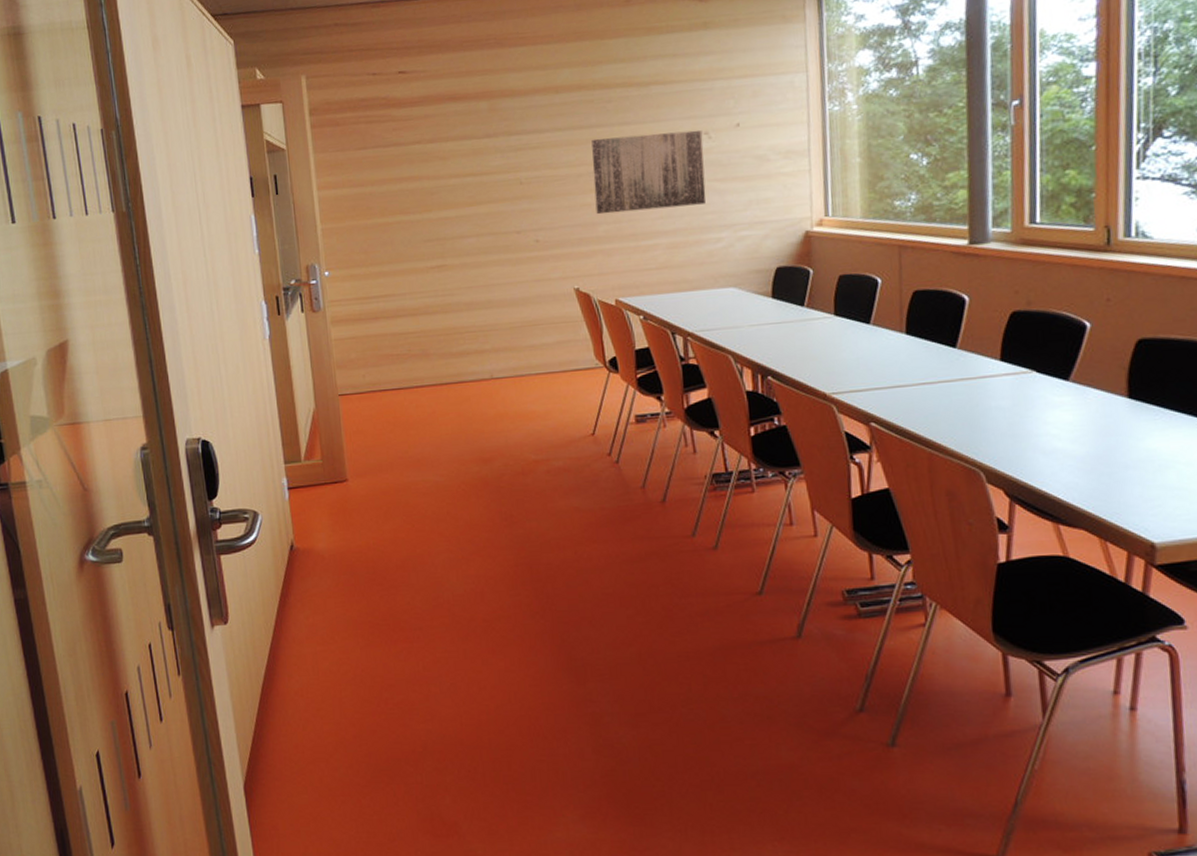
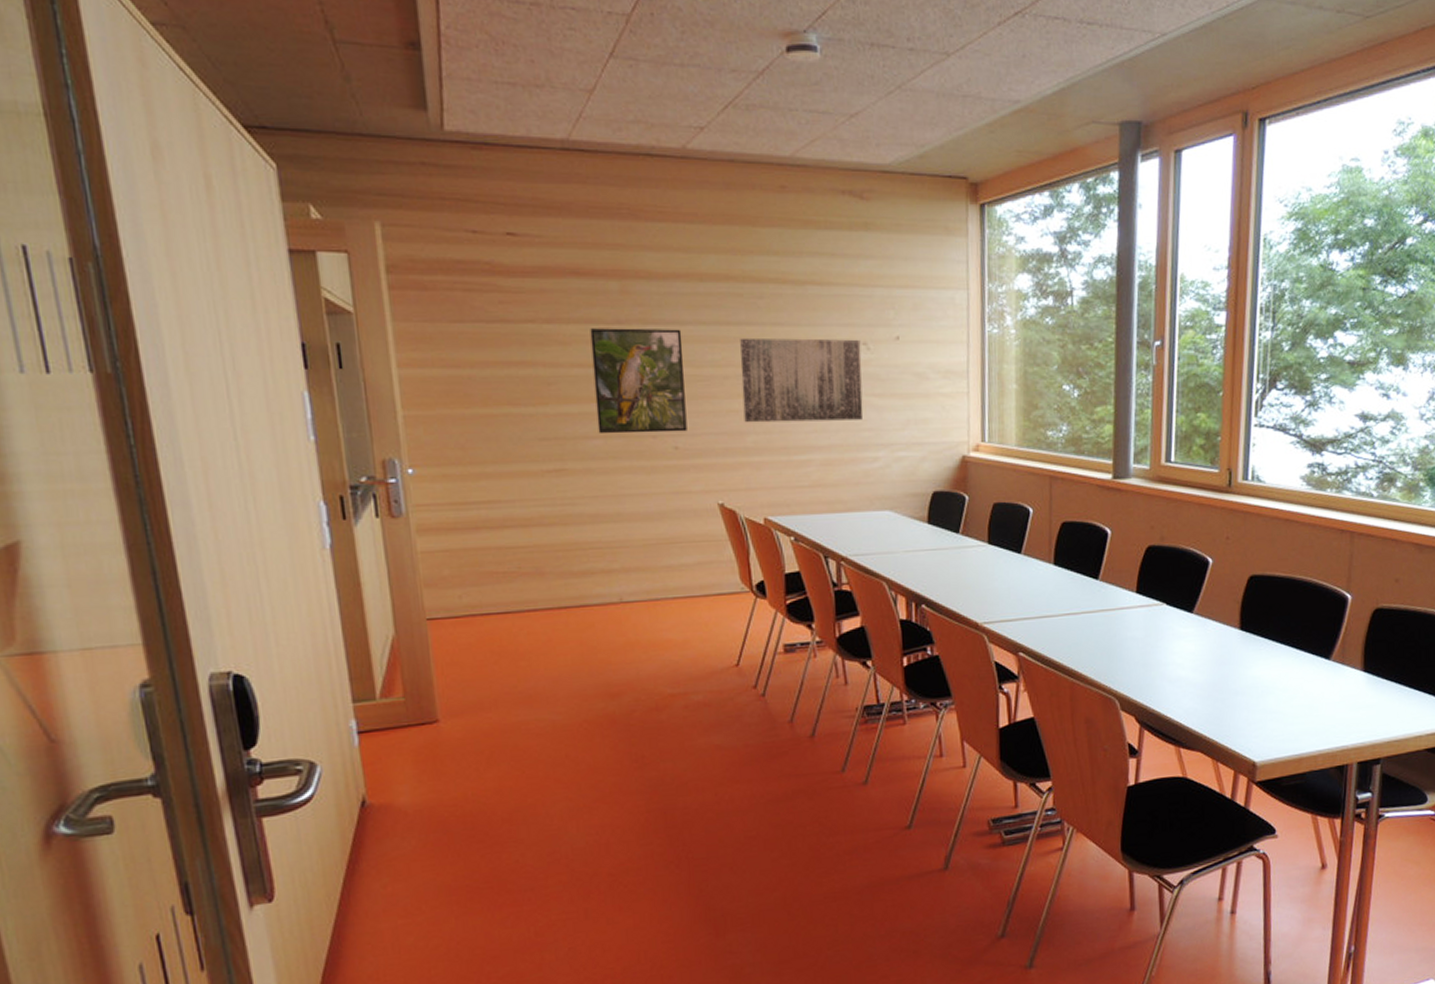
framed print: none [464,136,547,233] -> present [590,328,687,434]

